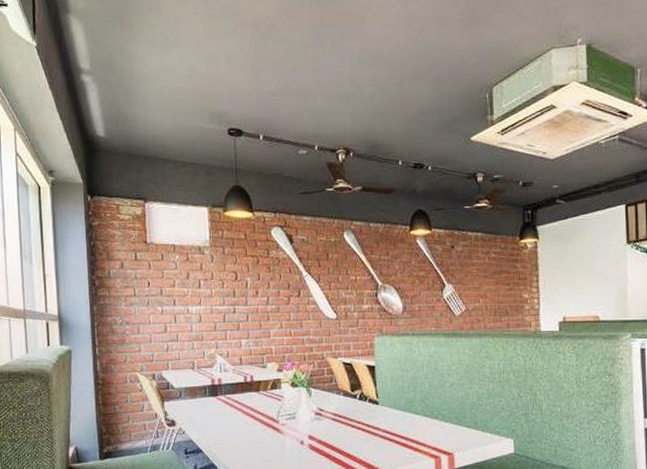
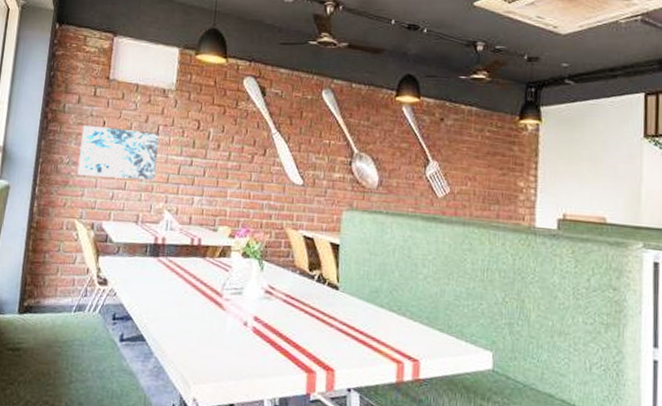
wall art: none [129,287,204,333] -> present [77,124,160,181]

